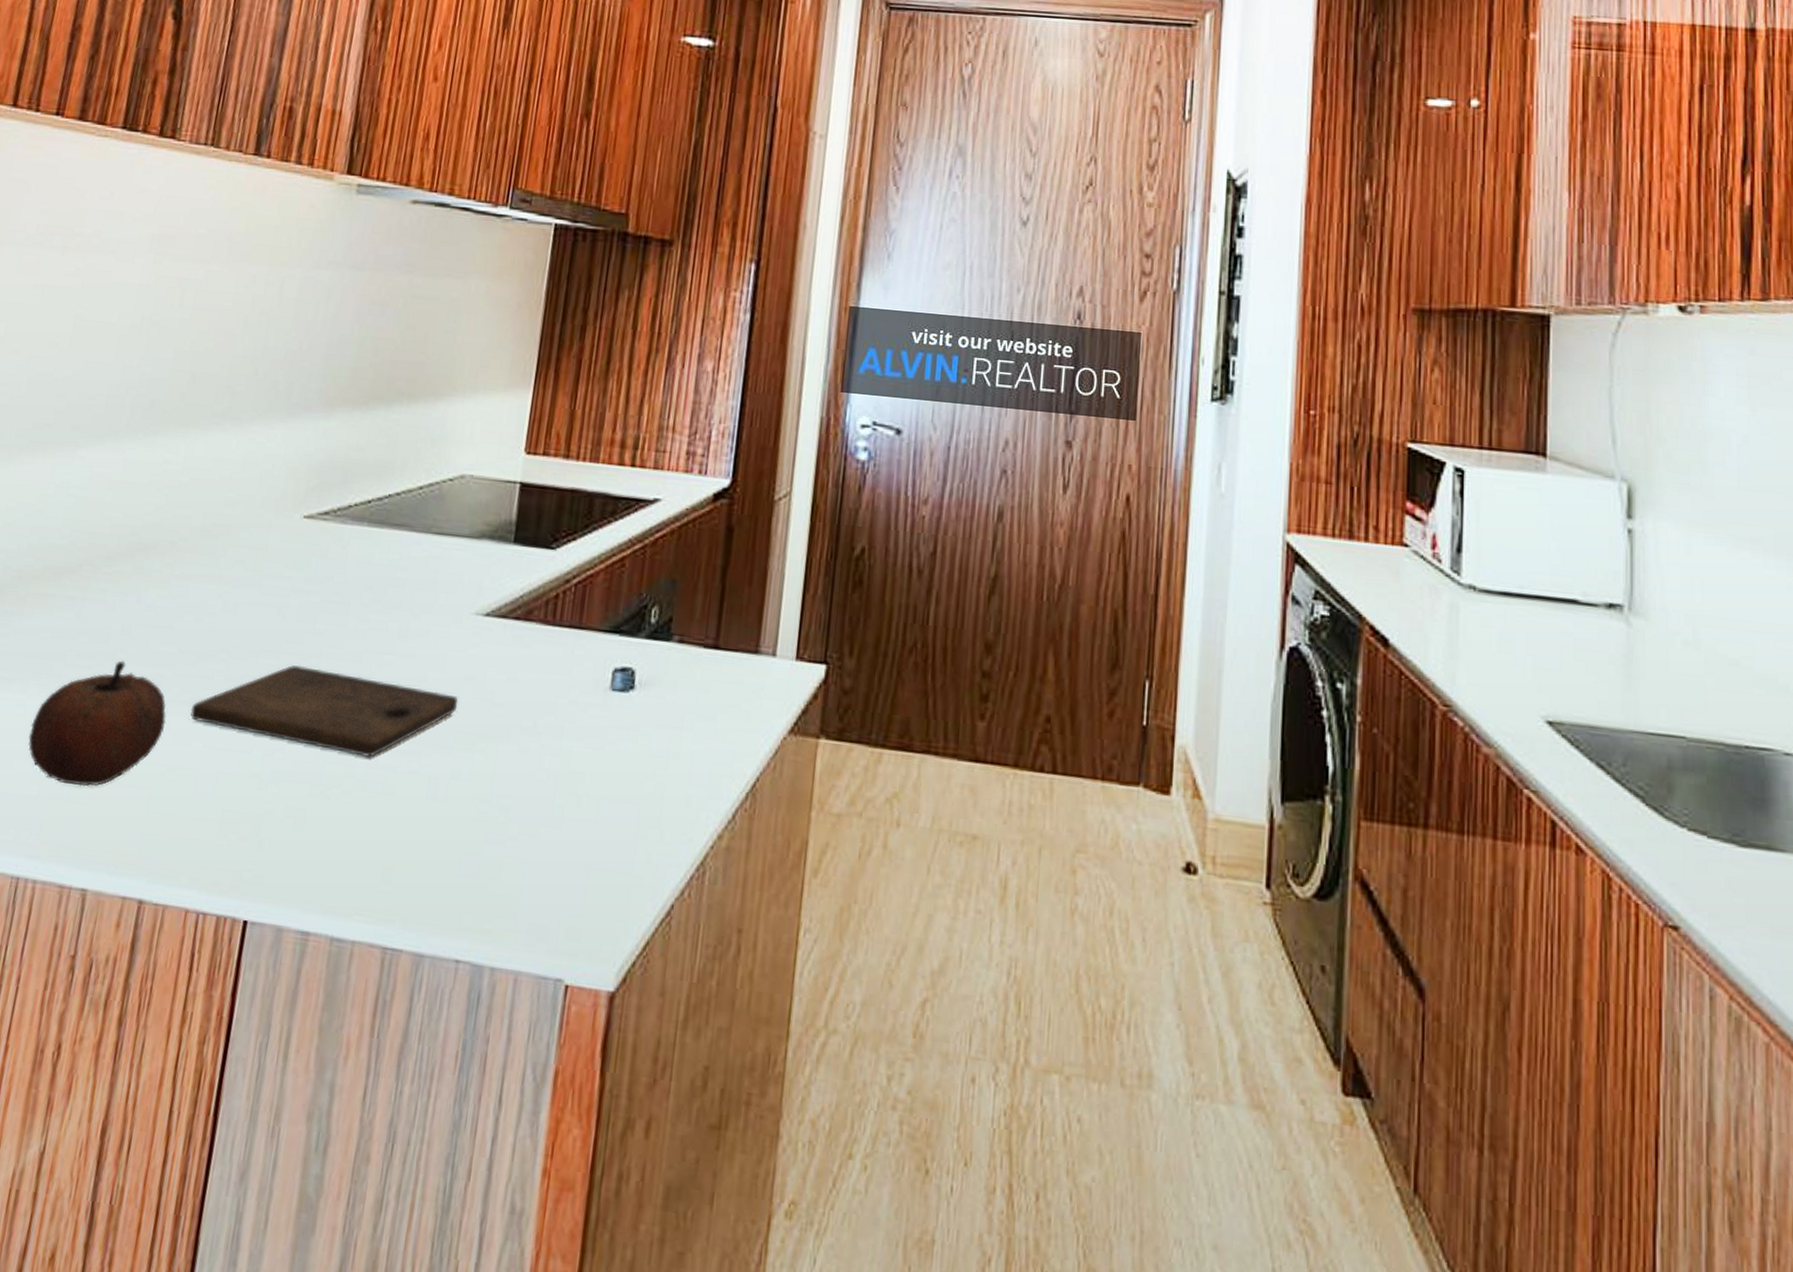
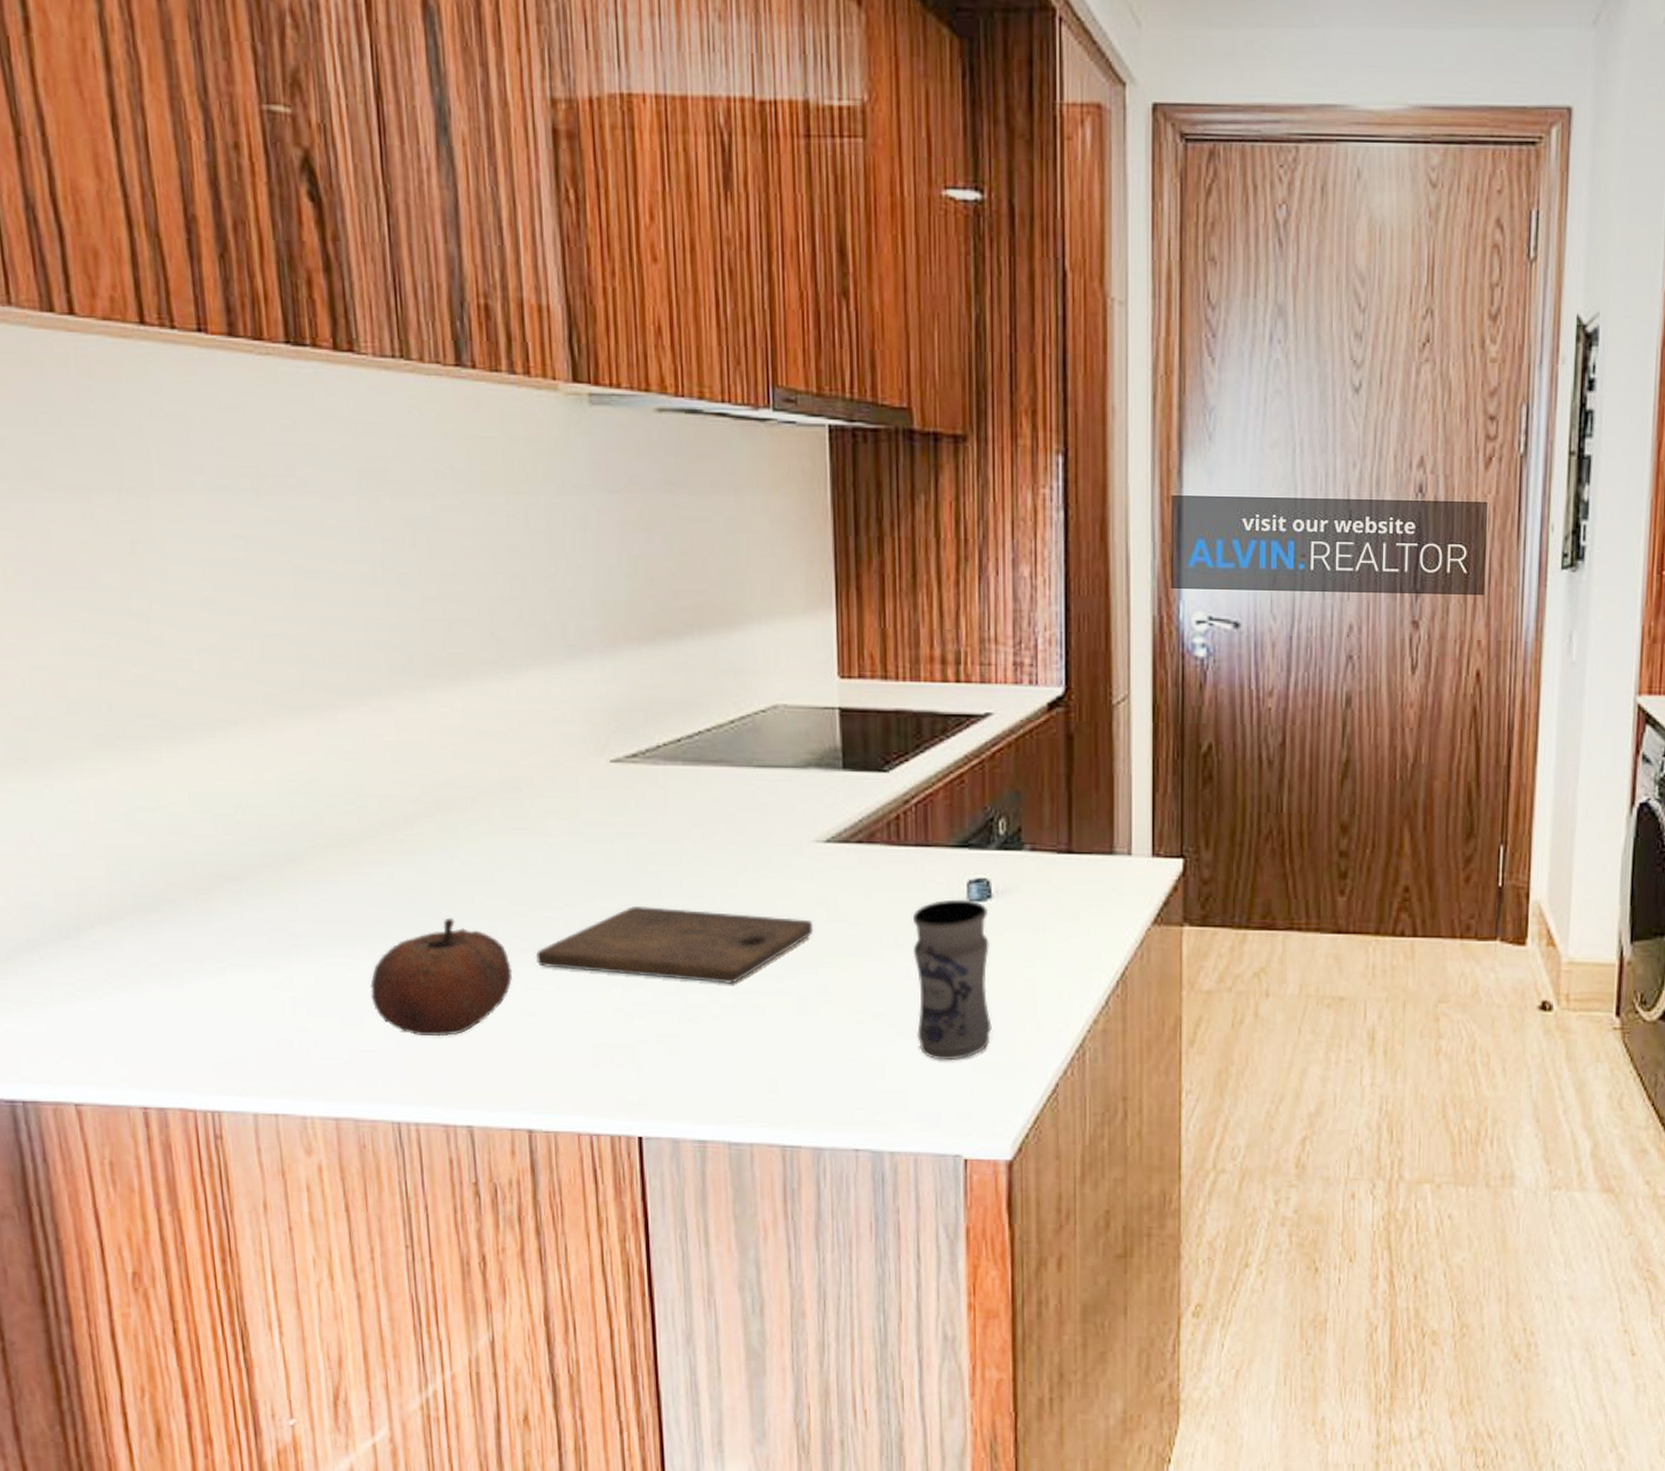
jar: none [539,687,629,867] -> present [912,899,992,1061]

